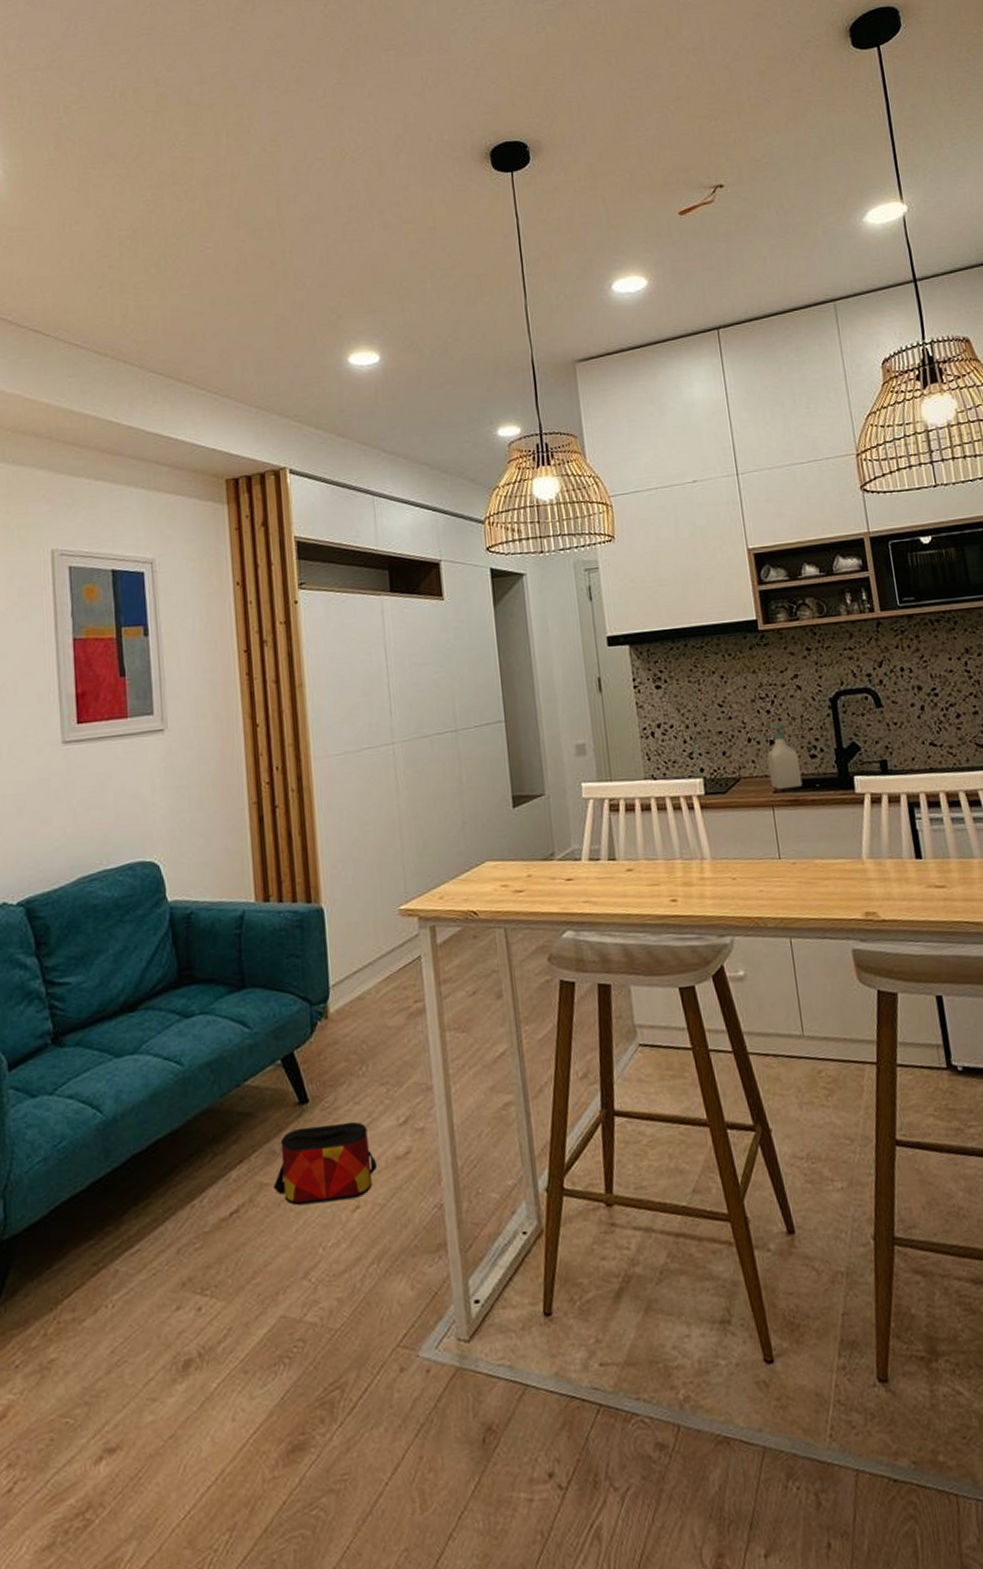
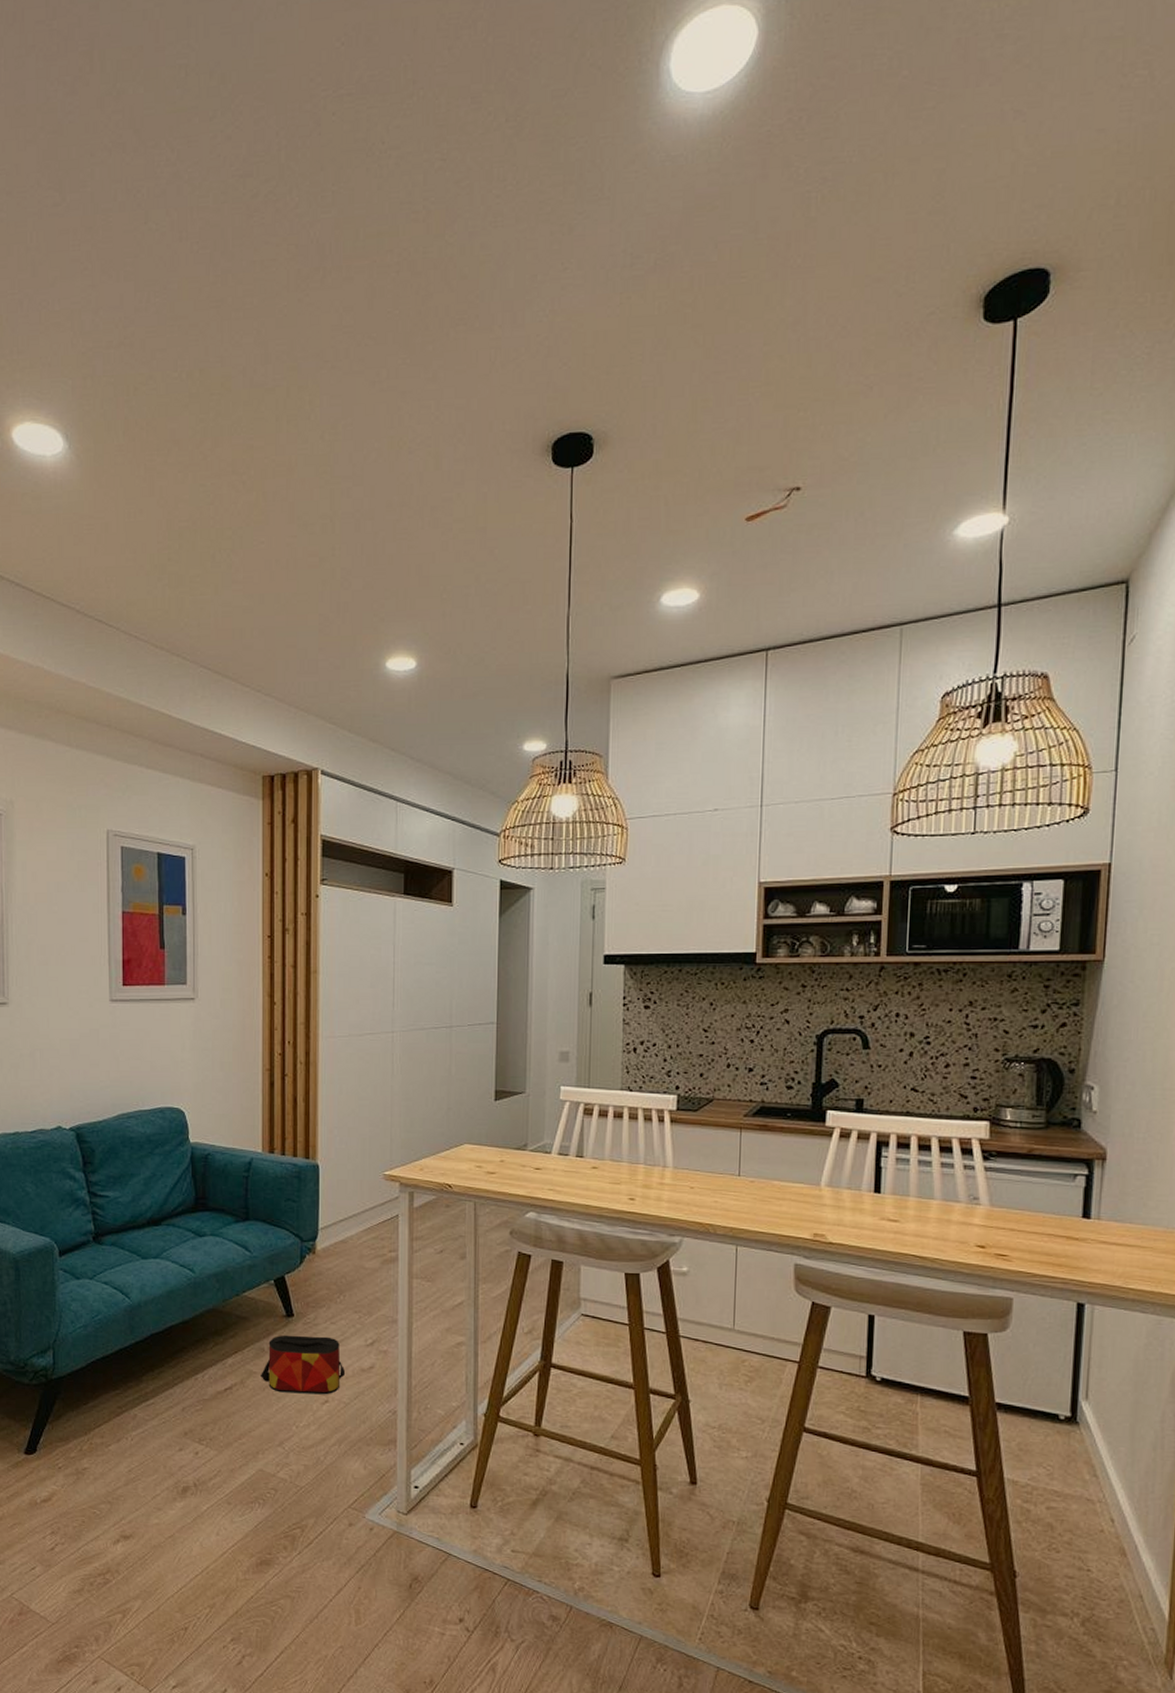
soap bottle: present [767,722,803,790] -> none [742,1052,775,1115]

